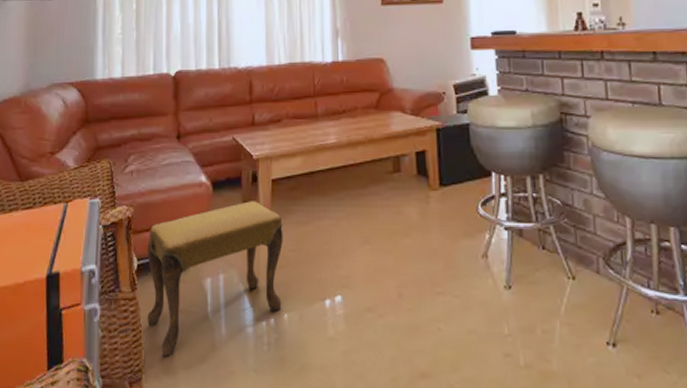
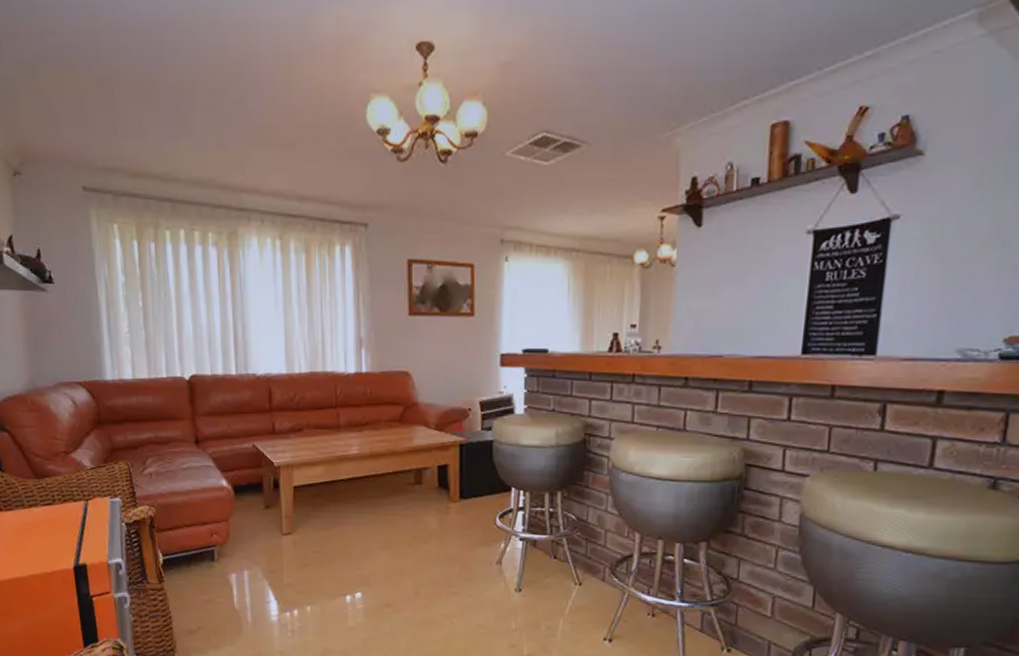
footstool: present [147,201,283,357] -> none [171,506,305,640]

